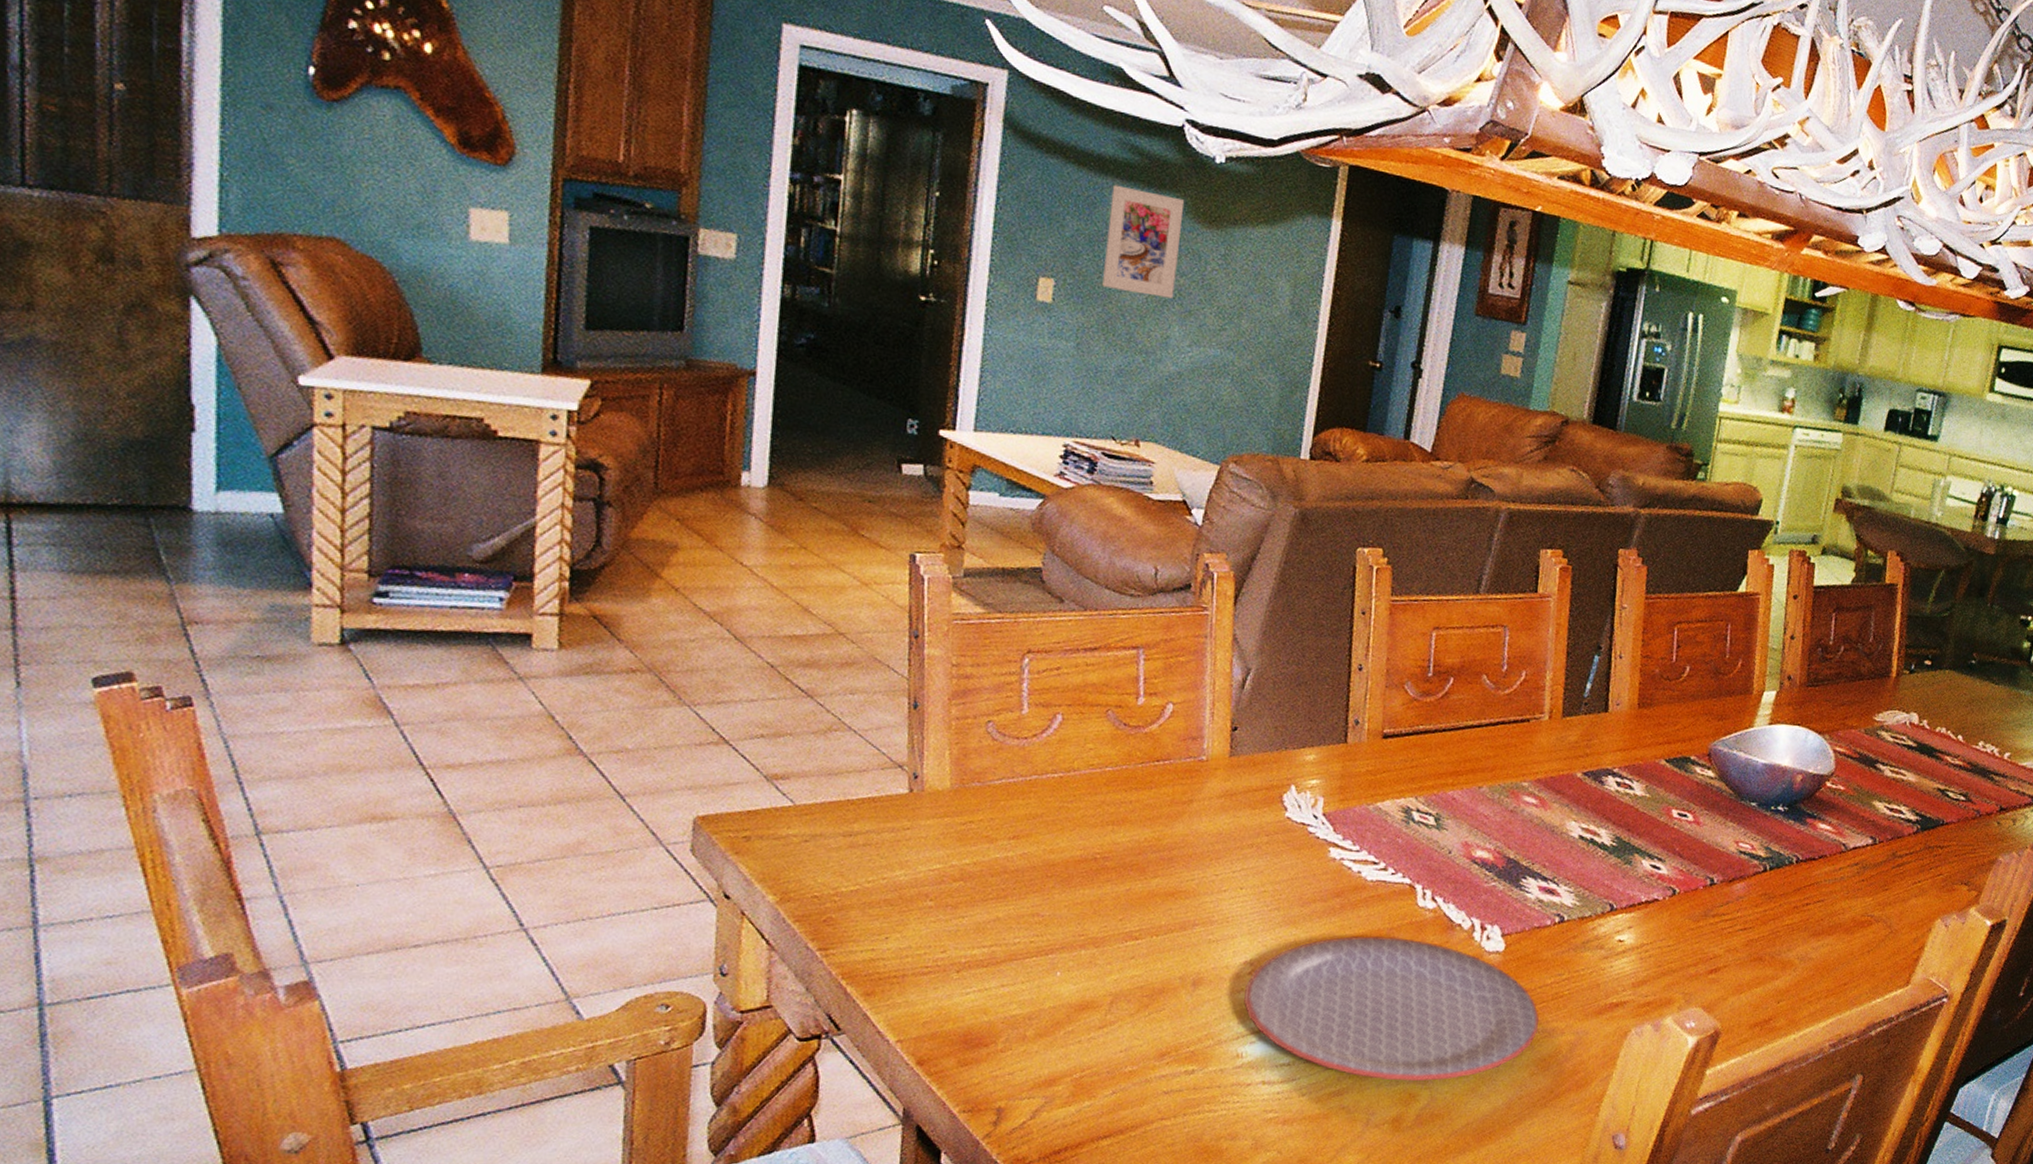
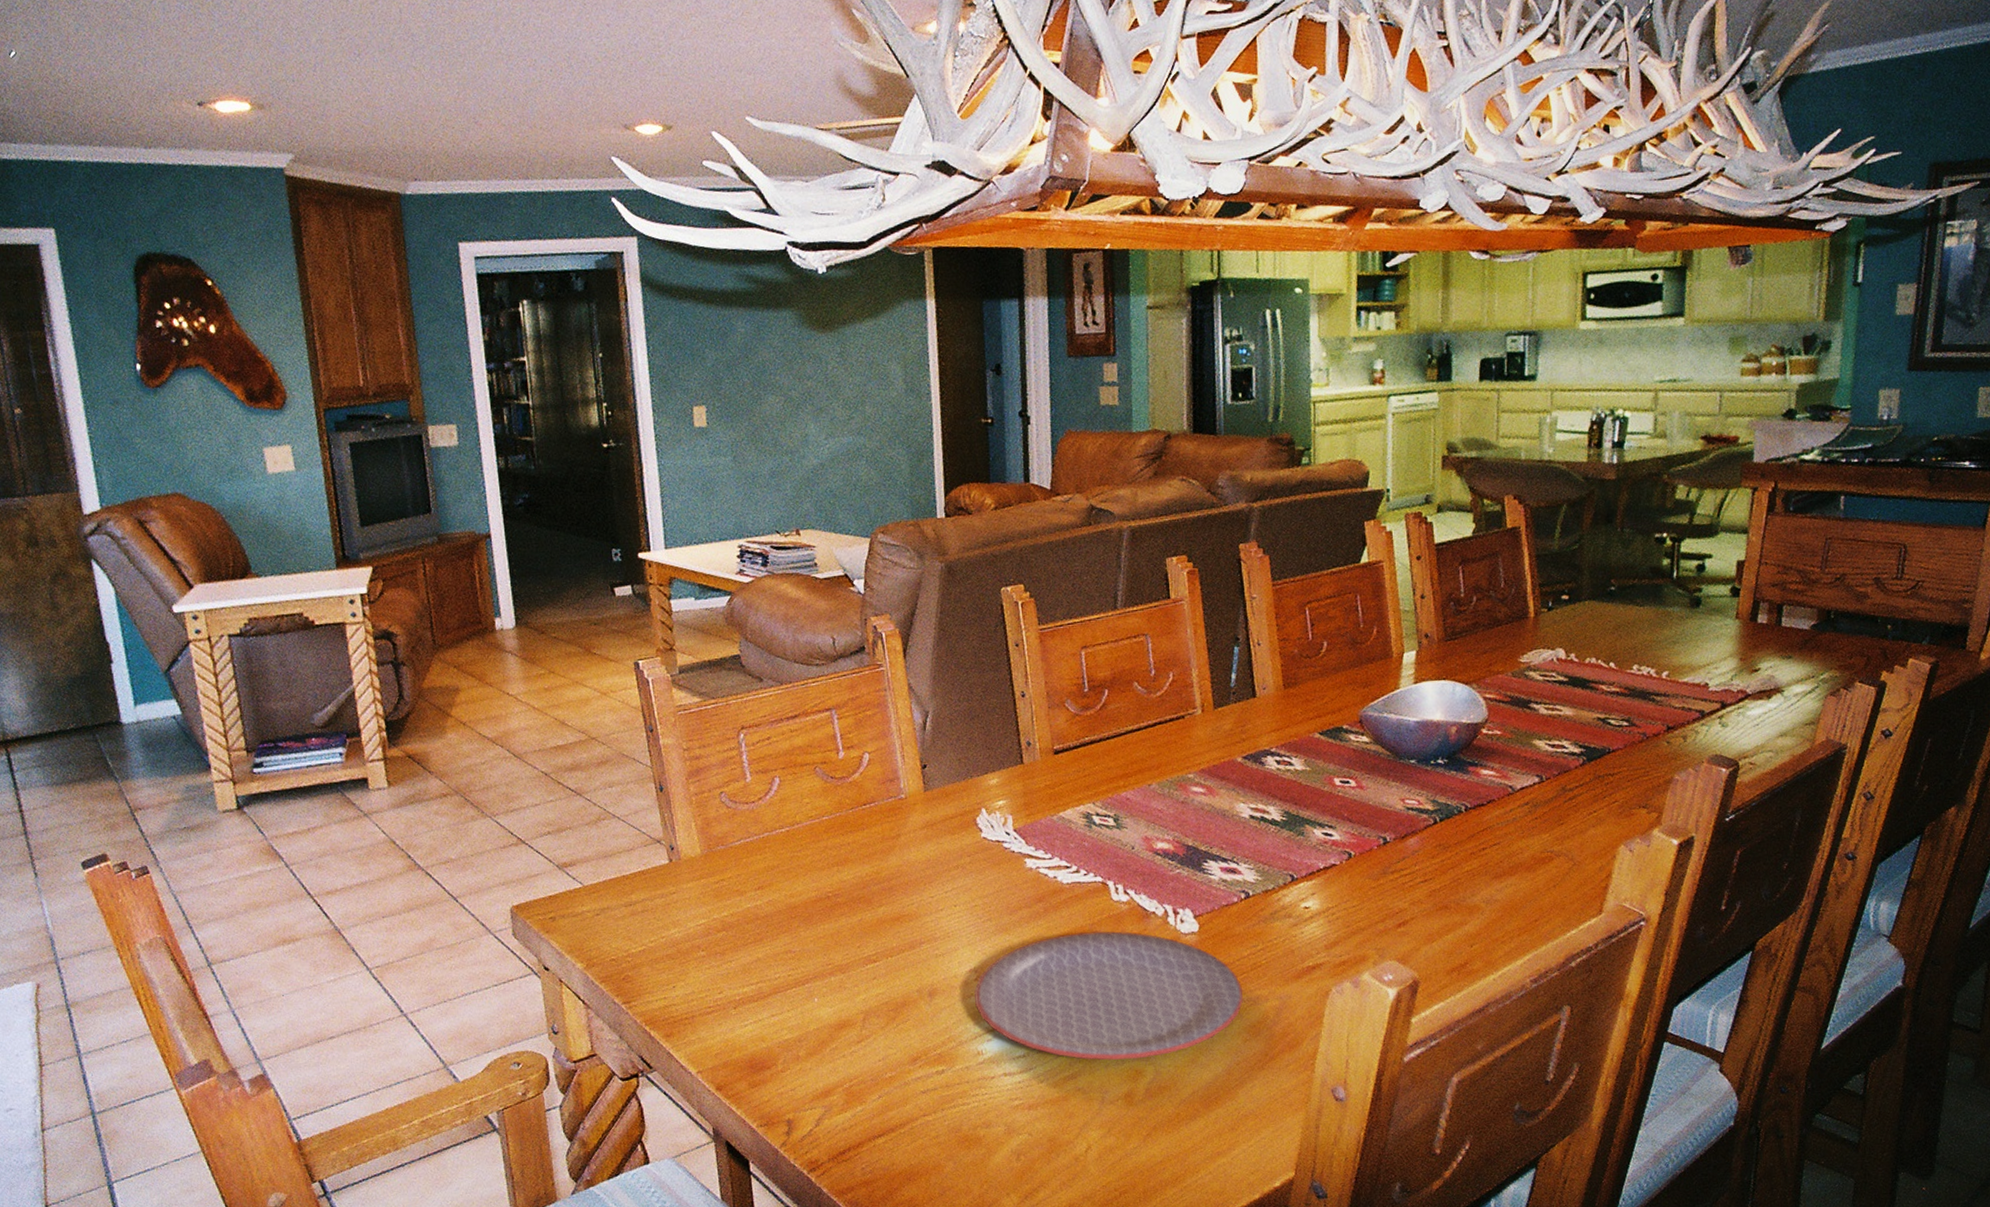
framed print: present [1102,184,1185,299] -> none [738,312,805,404]

